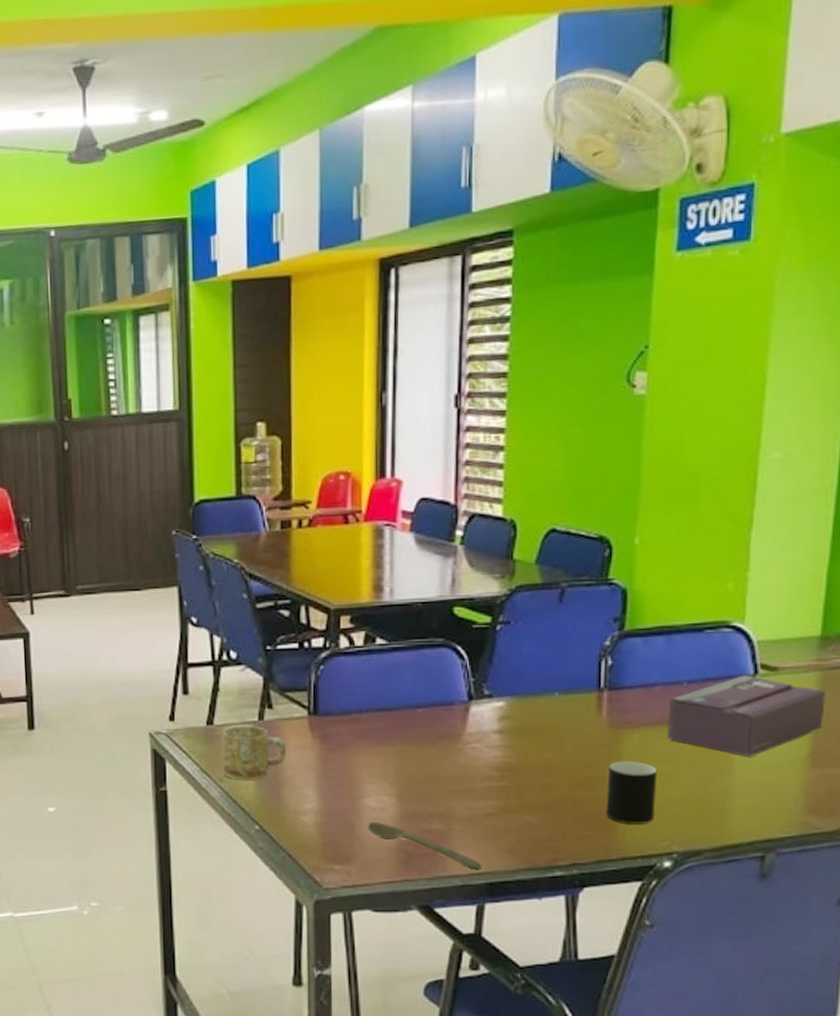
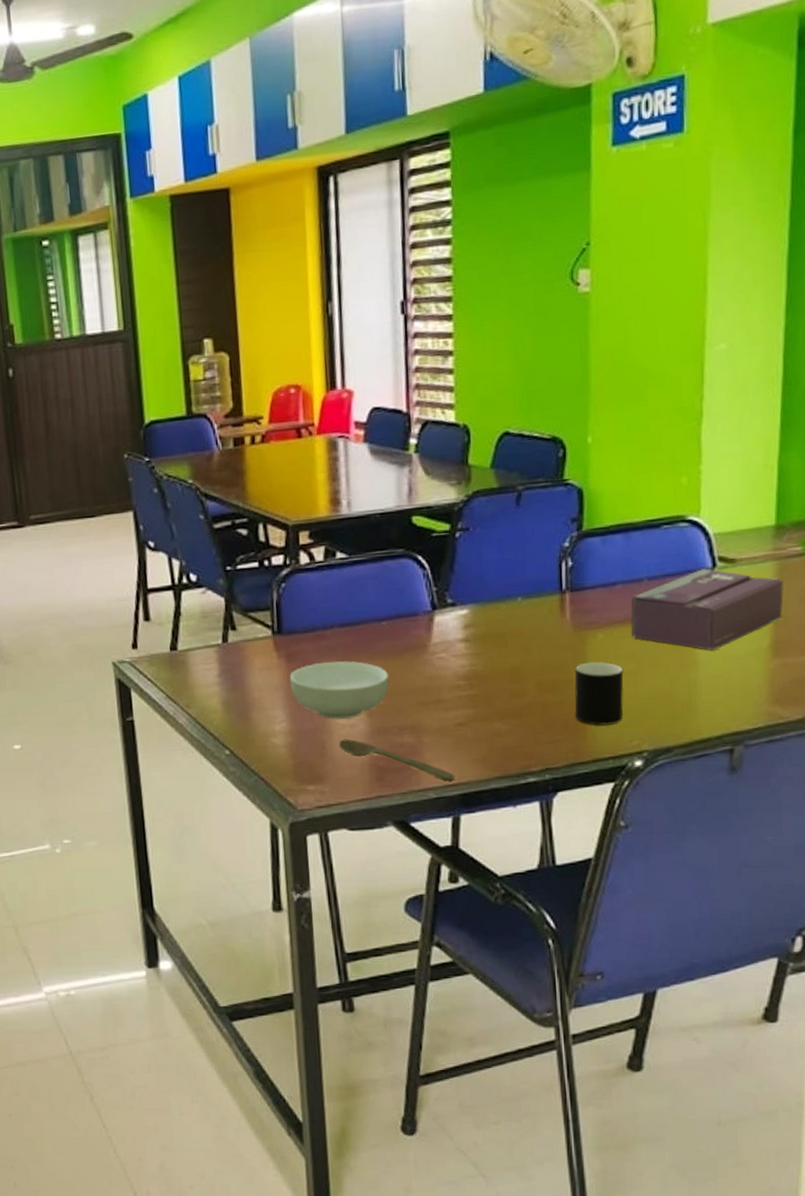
mug: present [222,725,287,780] -> none [187,648,253,705]
cereal bowl: none [323,744,421,803] -> present [290,661,389,720]

